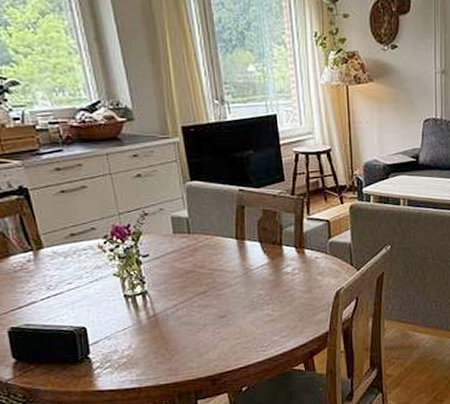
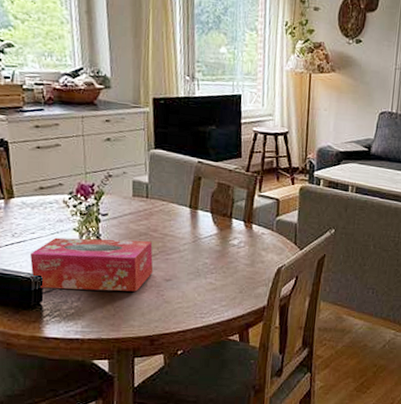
tissue box: none [70,278,206,340] -> present [30,237,154,292]

